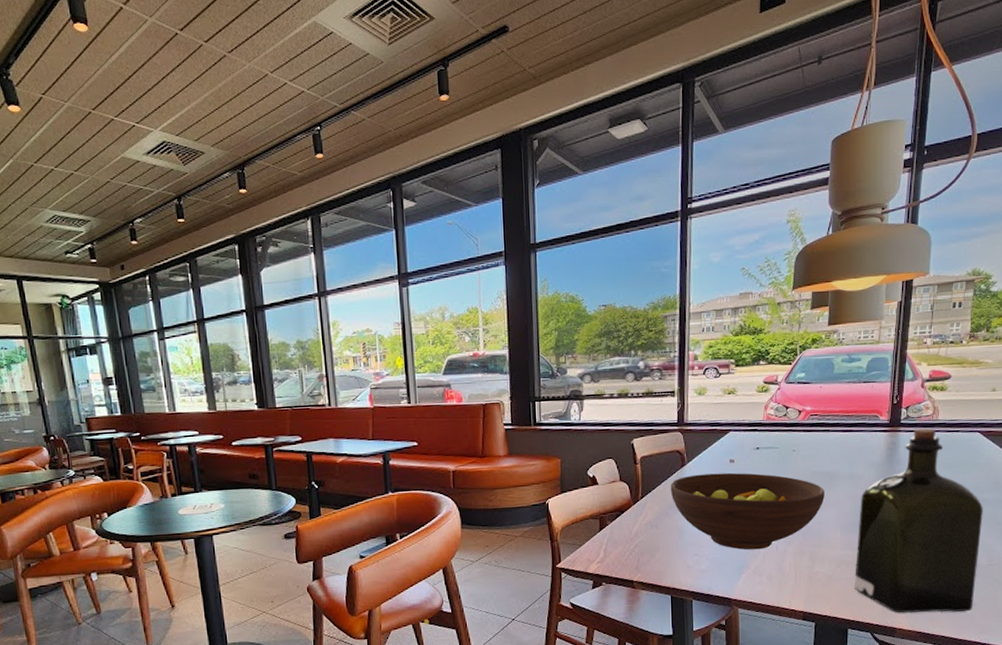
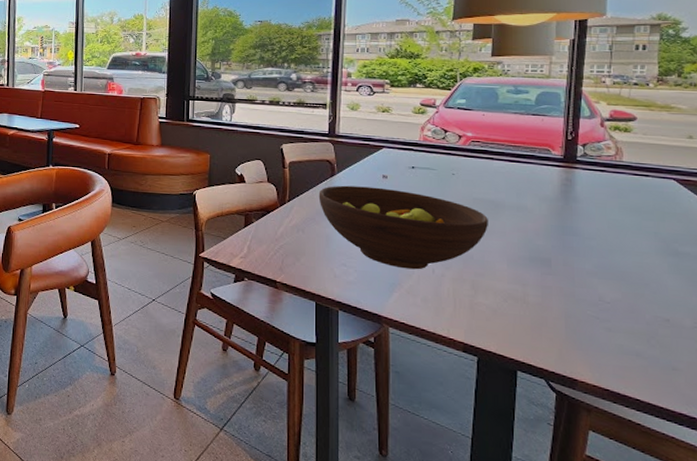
liquor: present [854,428,983,614] -> none [524,168,684,377]

